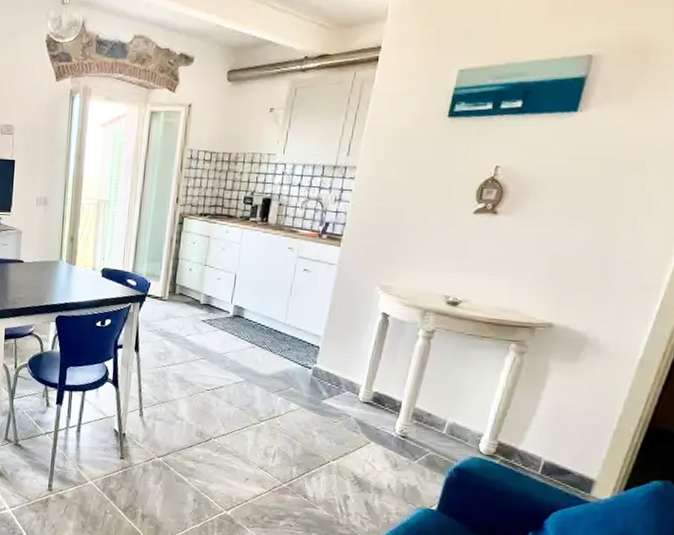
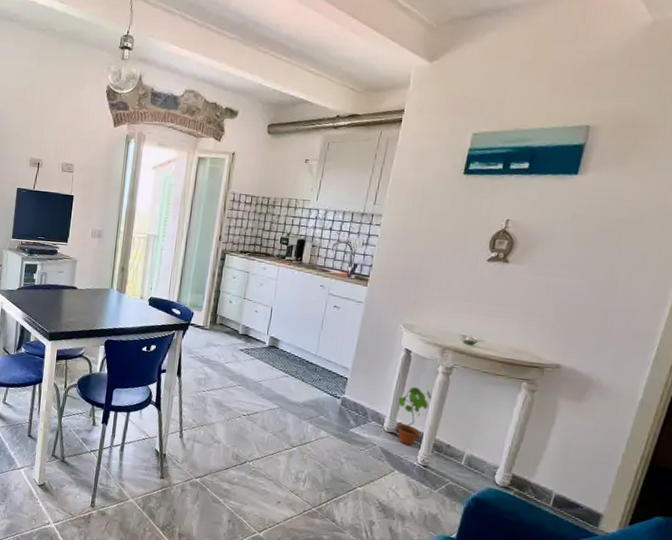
potted plant: none [372,353,411,416] -> present [396,387,432,446]

